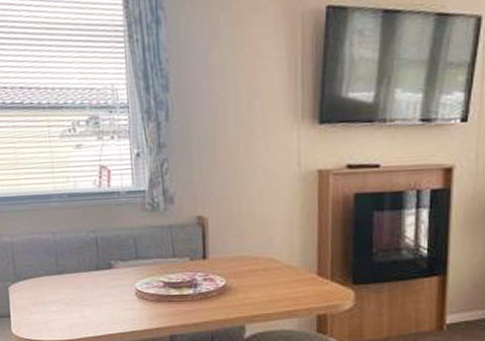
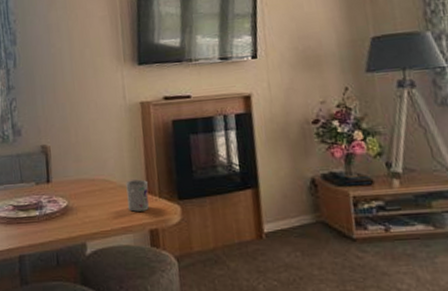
mug: none [294,260,320,295] -> present [126,179,149,212]

